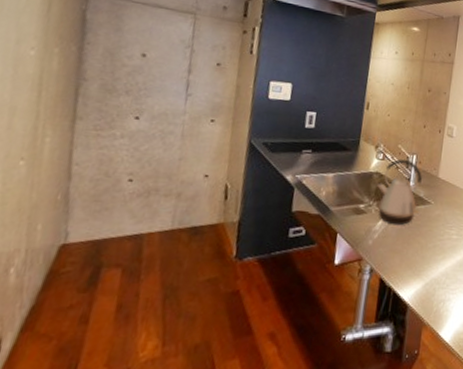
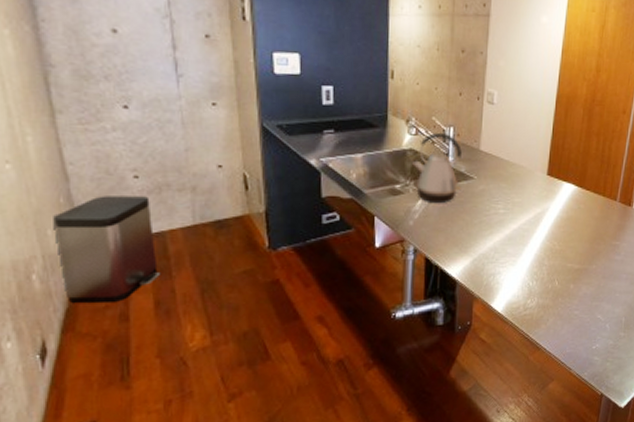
pedal bin: none [36,196,138,302] -> present [53,196,161,303]

